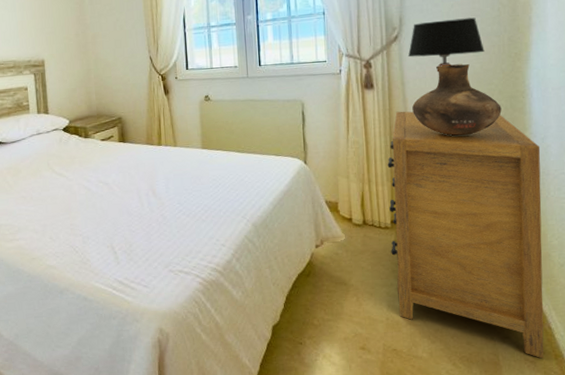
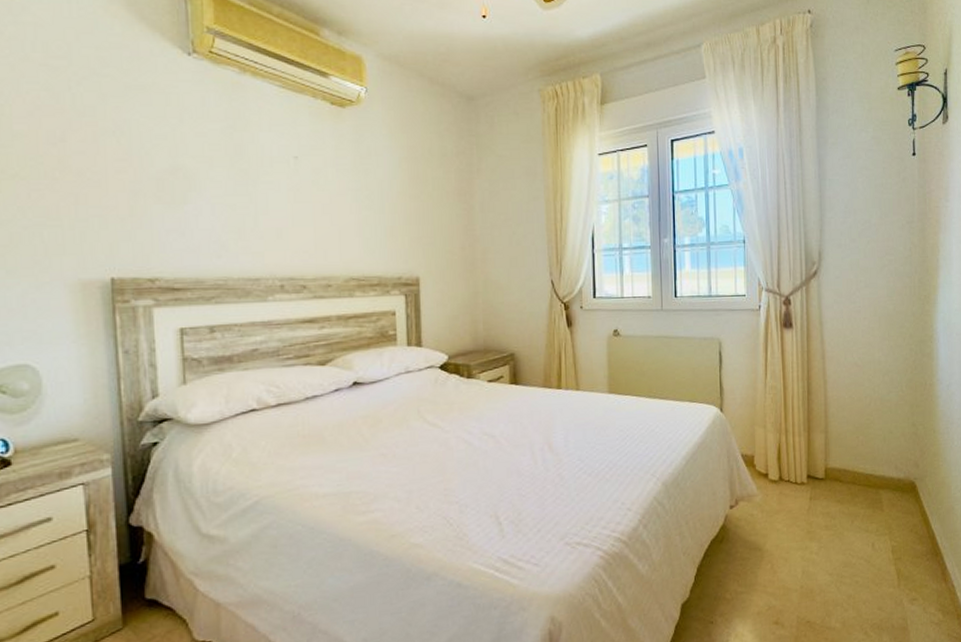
dresser: present [387,111,544,359] -> none [804,353,948,620]
table lamp: present [408,17,485,71] -> none [827,256,897,312]
vase: present [412,64,502,136] -> none [830,304,912,382]

